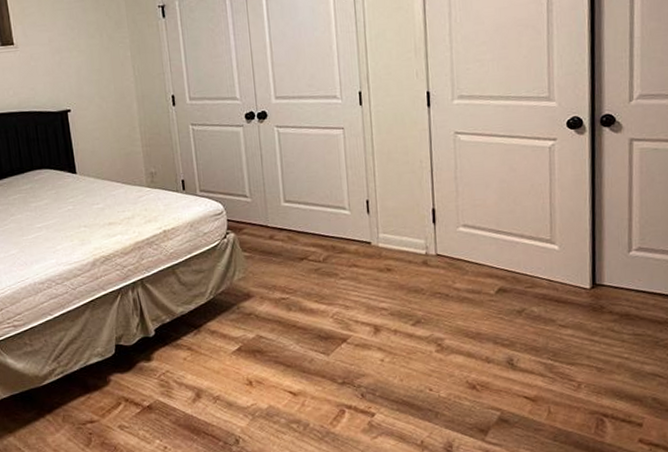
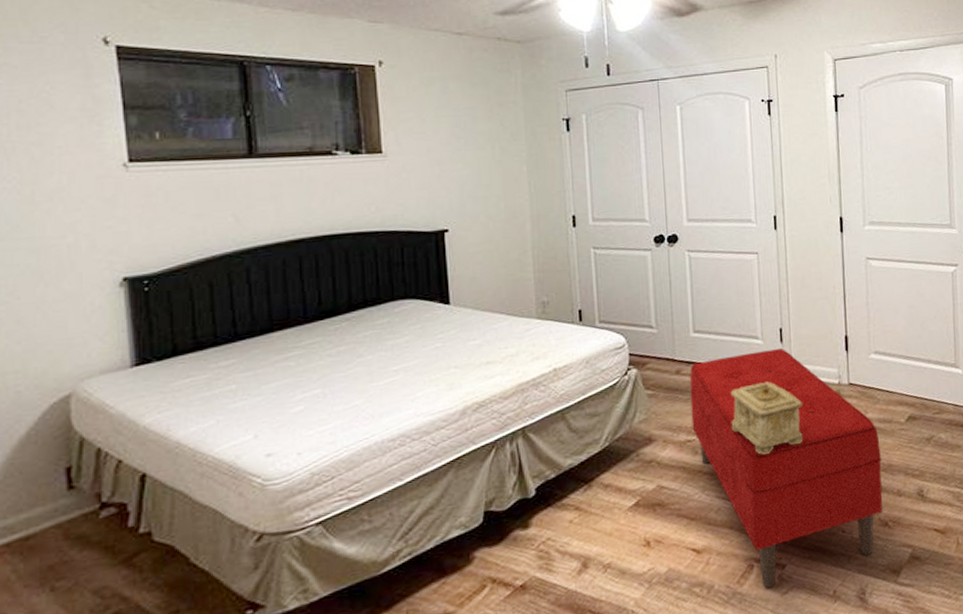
bench: none [282,218,471,432] -> present [689,347,883,588]
decorative box: none [320,249,391,315] -> present [730,382,803,455]

